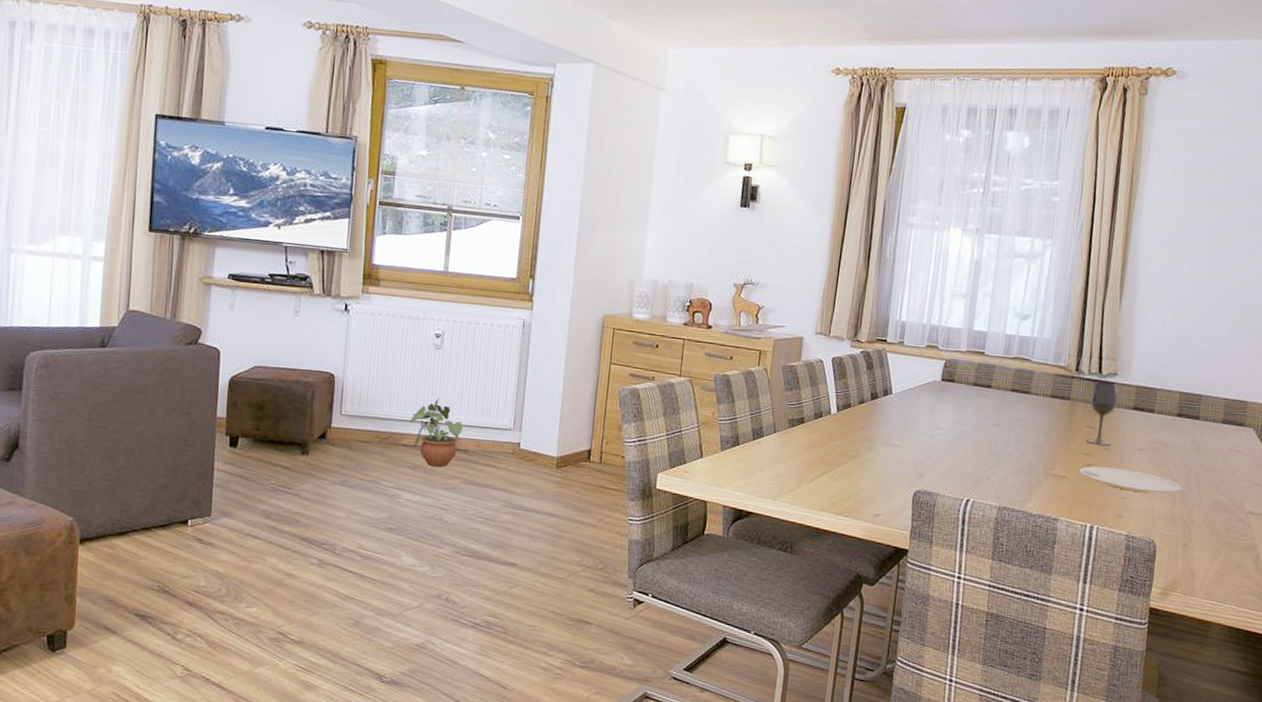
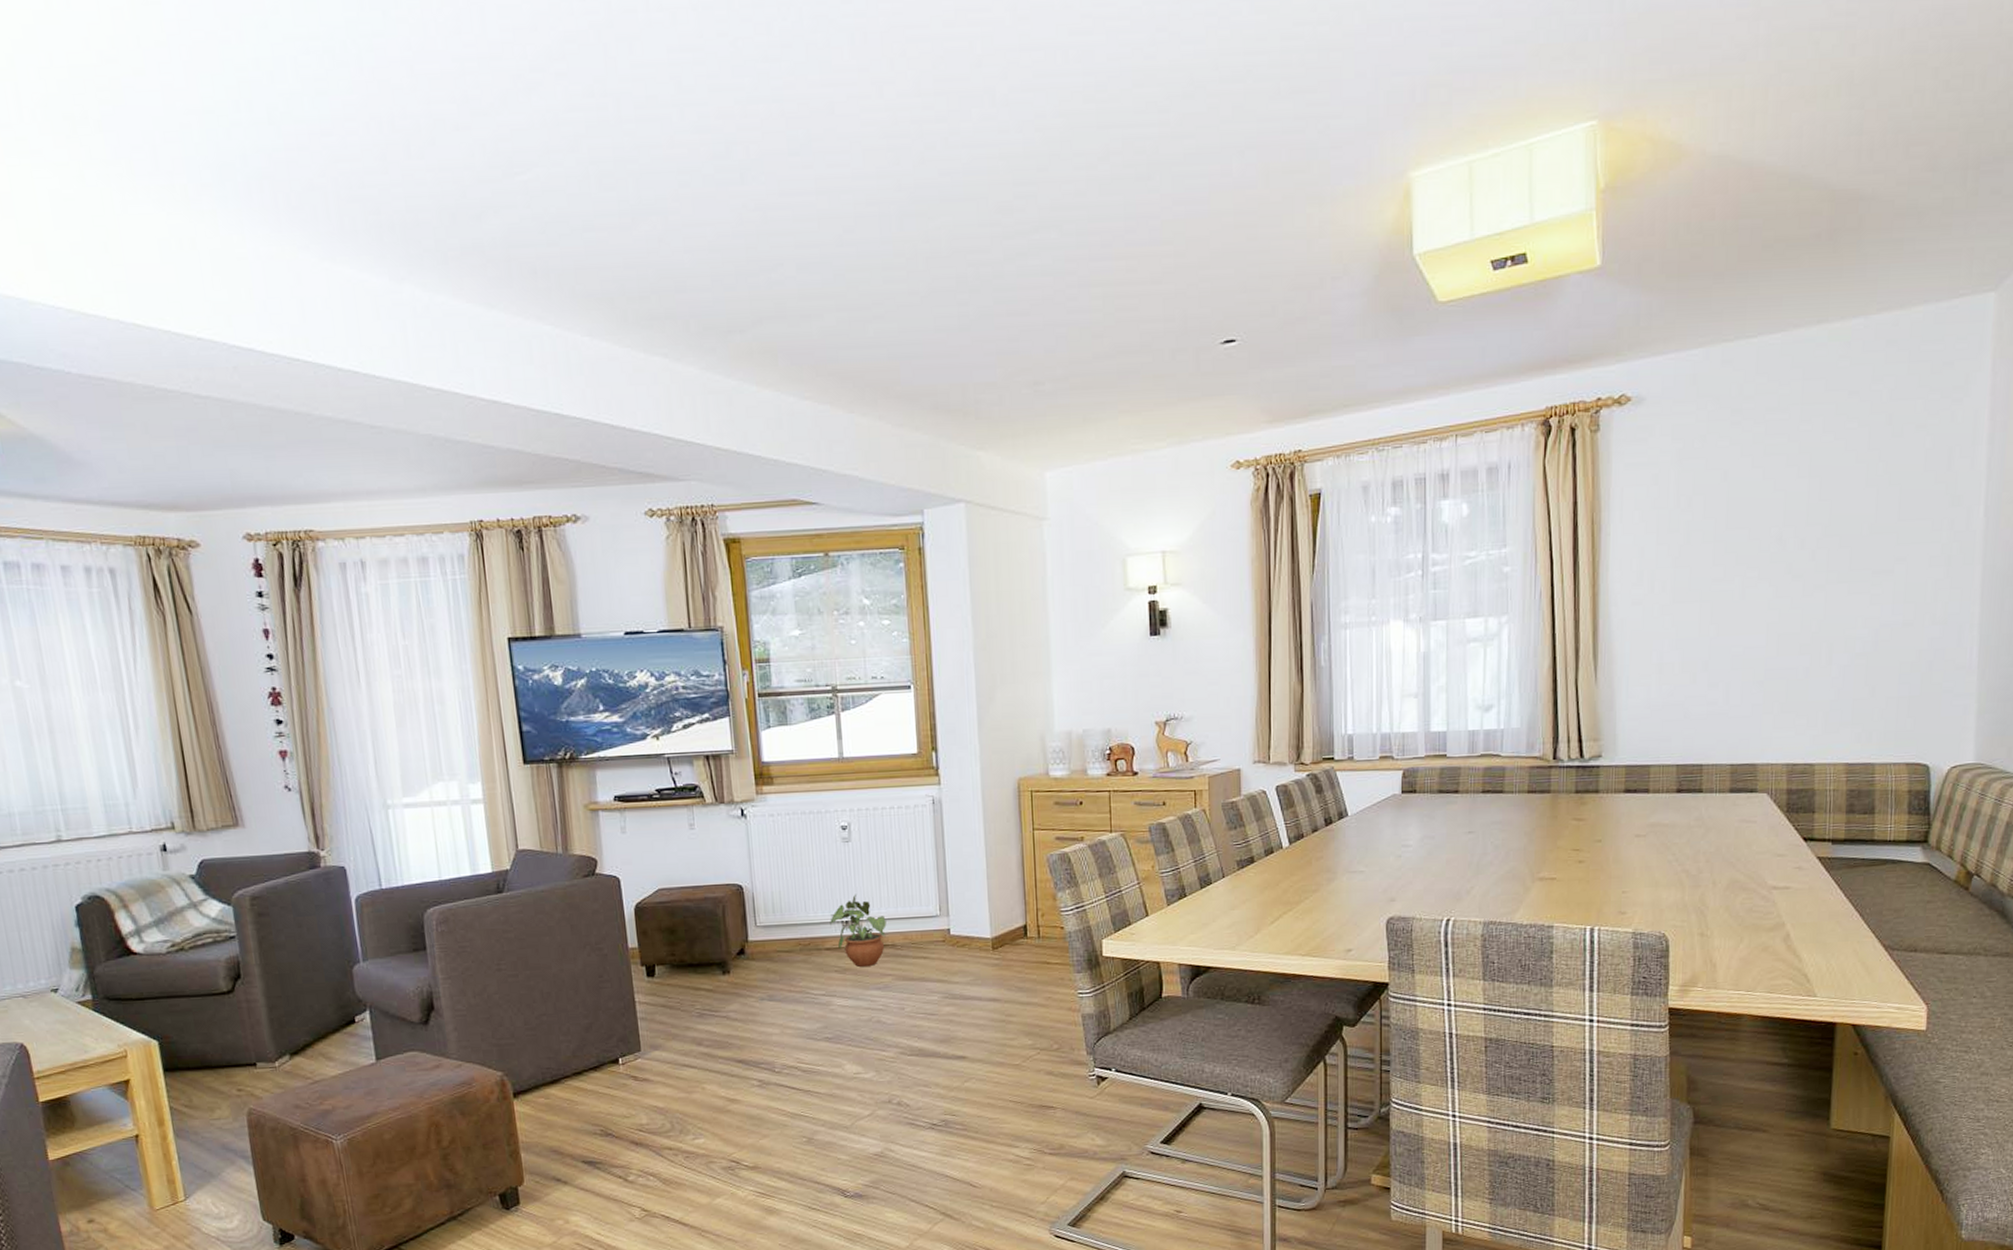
plate: present [1079,466,1183,494] -> none [1570,860,1692,884]
wine glass: present [1087,382,1118,447] -> none [1574,767,1605,839]

